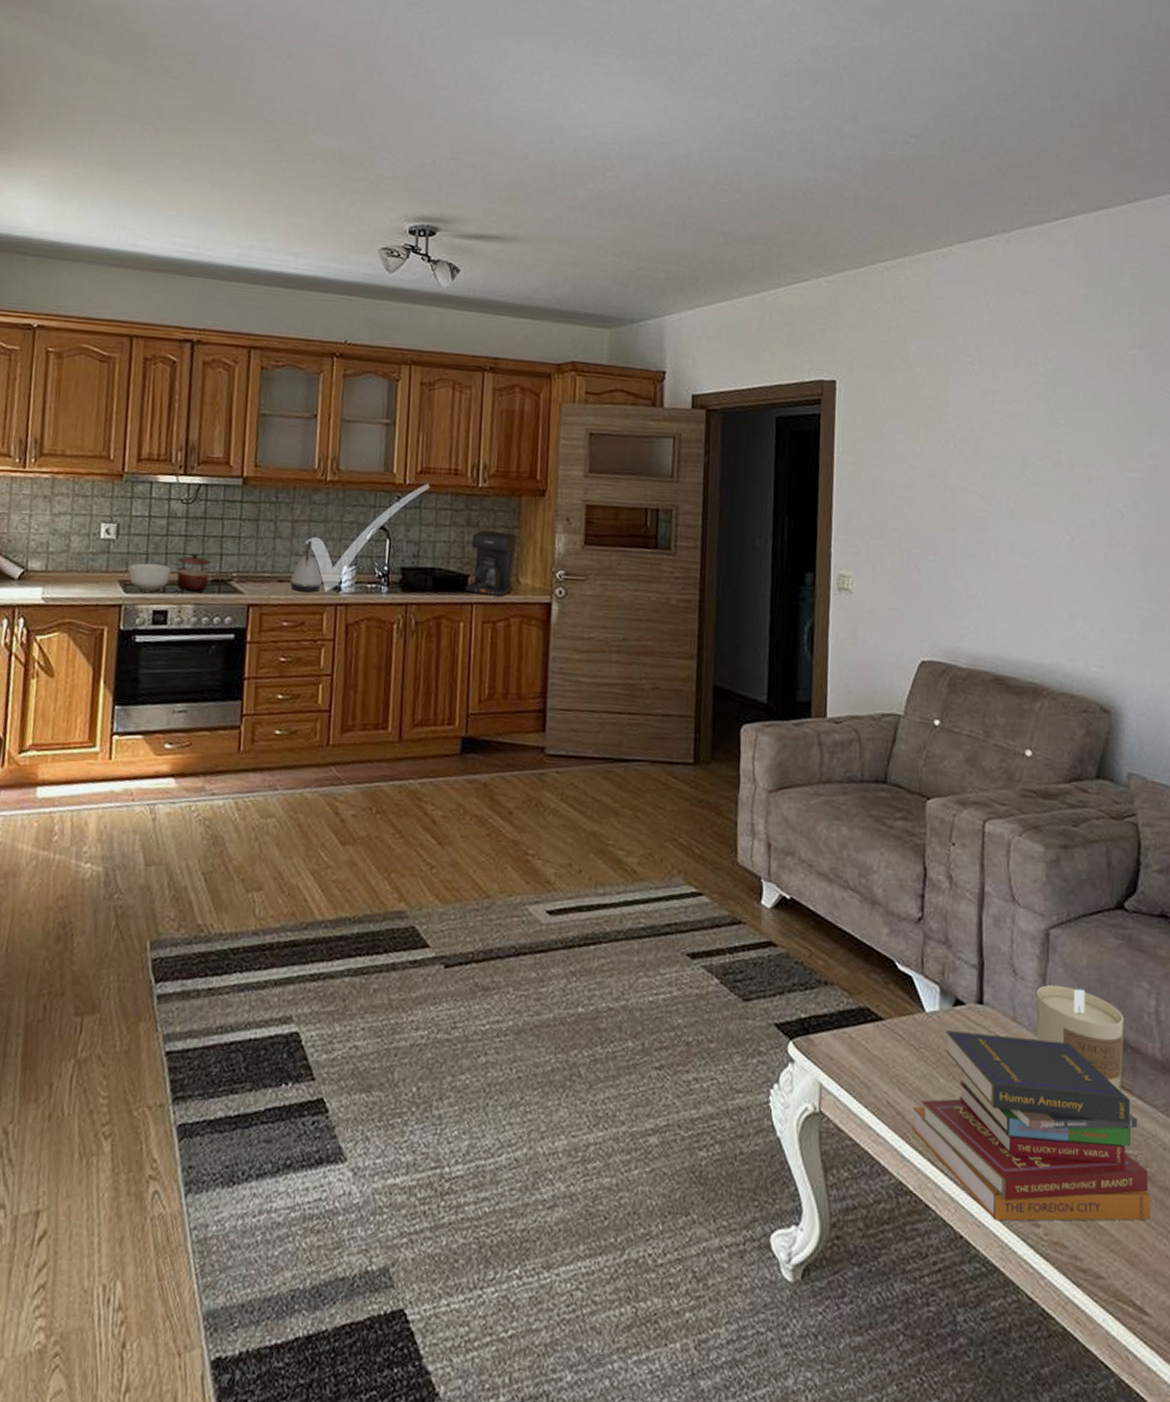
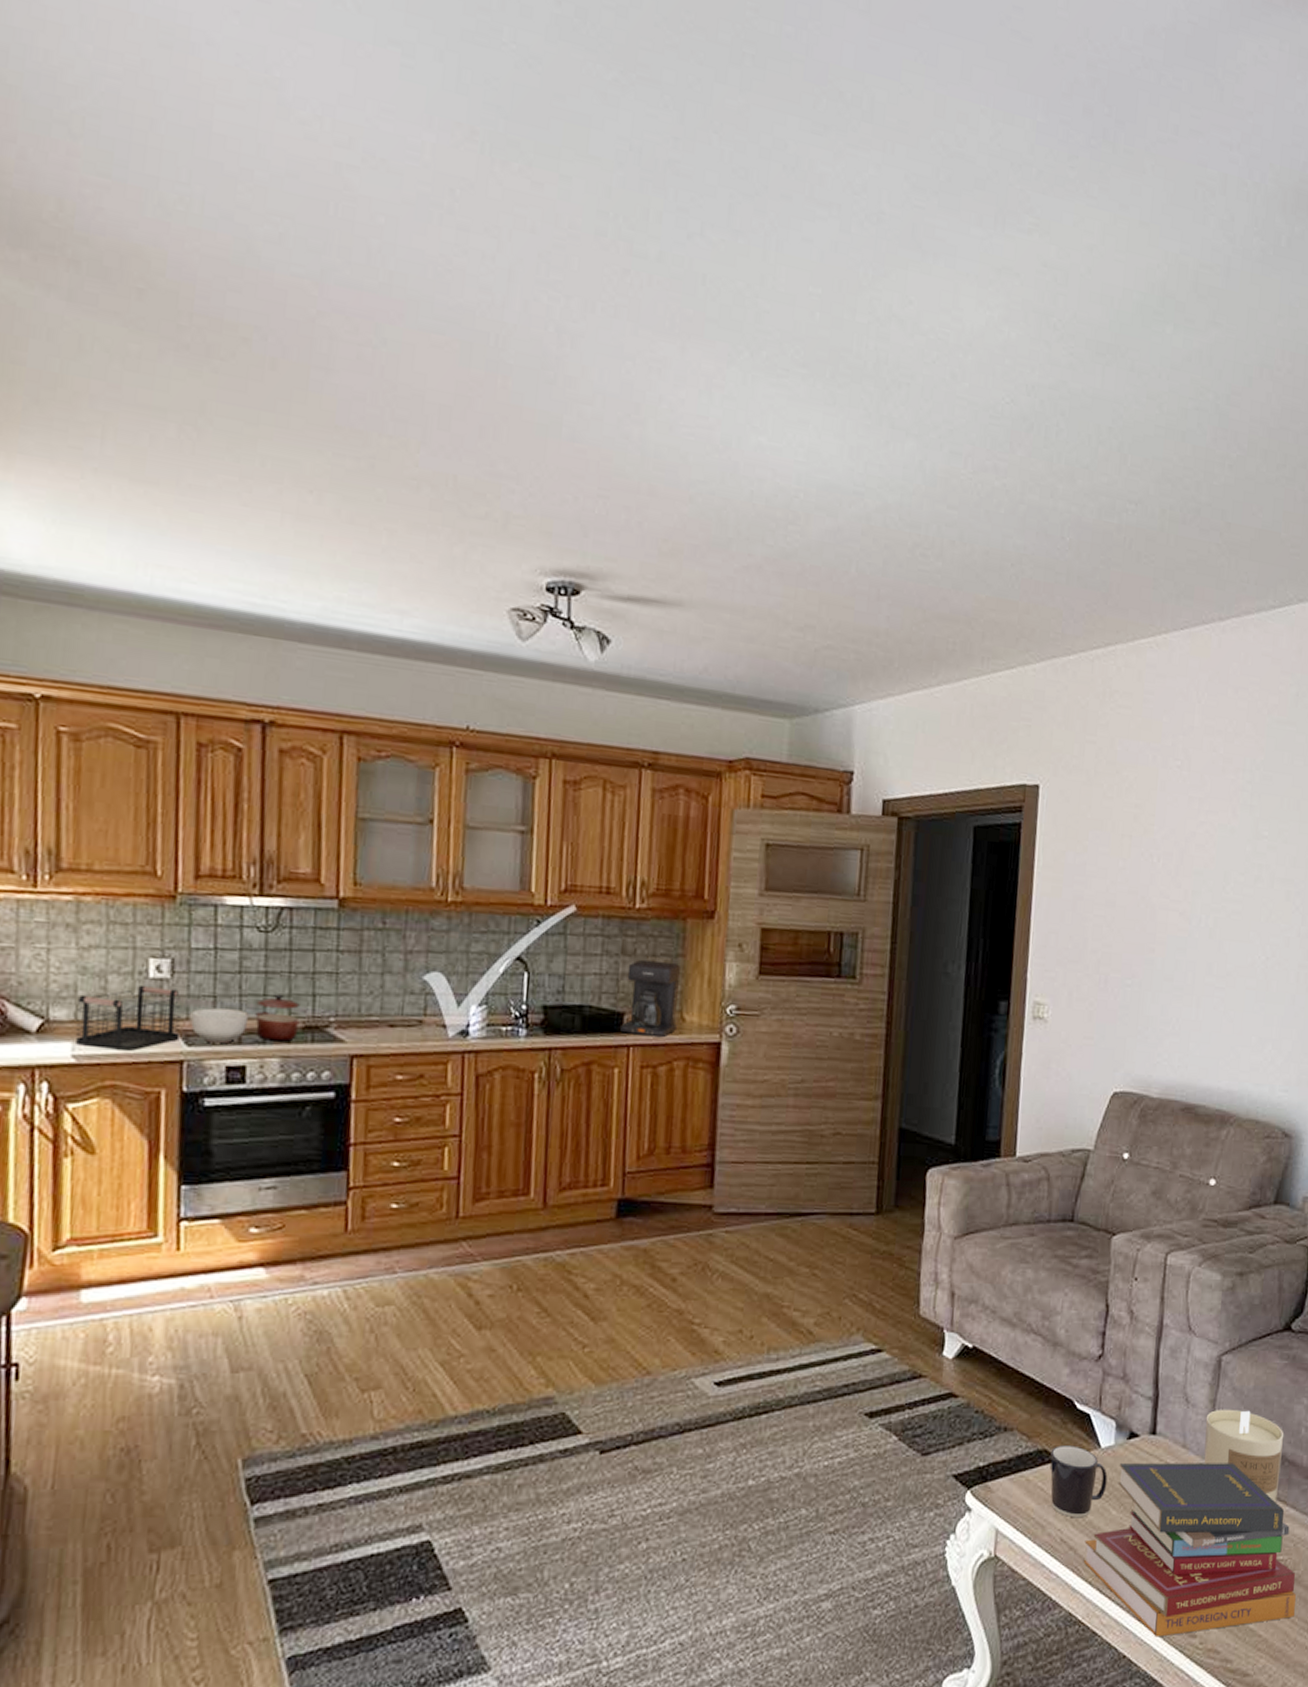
dish rack: none [45,543,122,597] -> present [75,984,181,1053]
kettle: present [290,540,322,593] -> none [404,975,445,1039]
mug: none [873,1005,934,1083] -> present [1050,1445,1108,1518]

